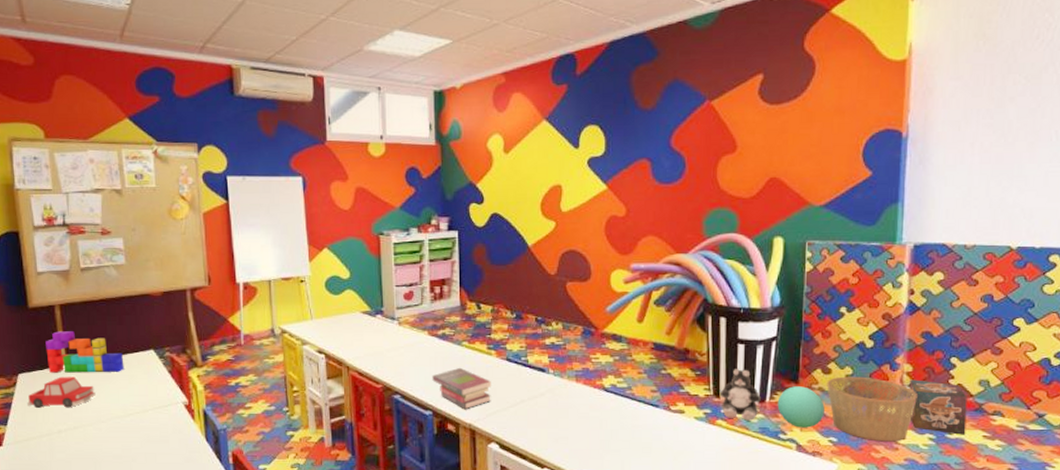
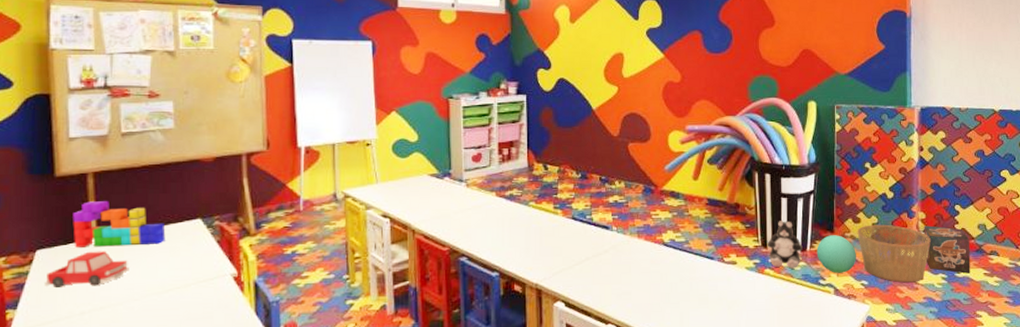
books: present [432,367,491,410] -> none [499,227,557,270]

